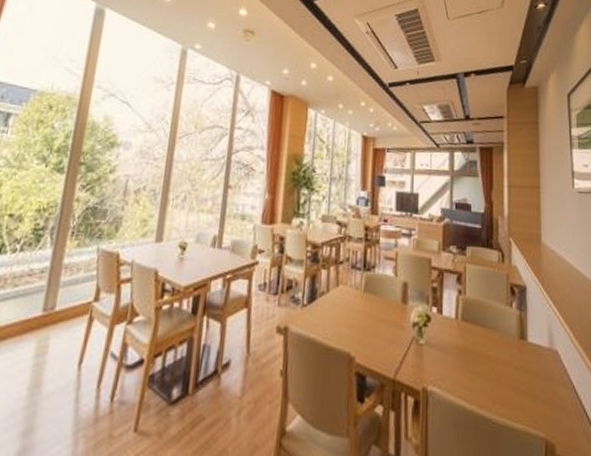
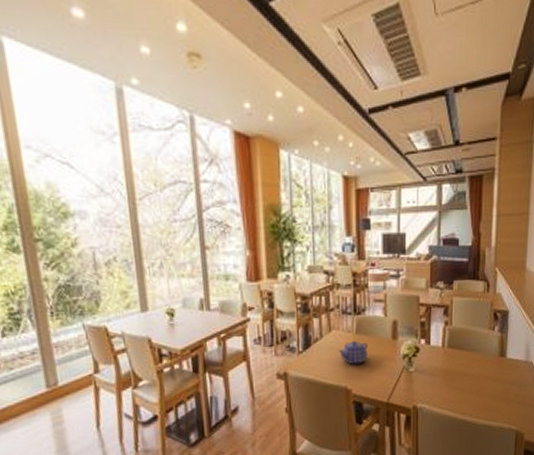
teapot: none [344,298,376,328] -> present [338,340,368,365]

